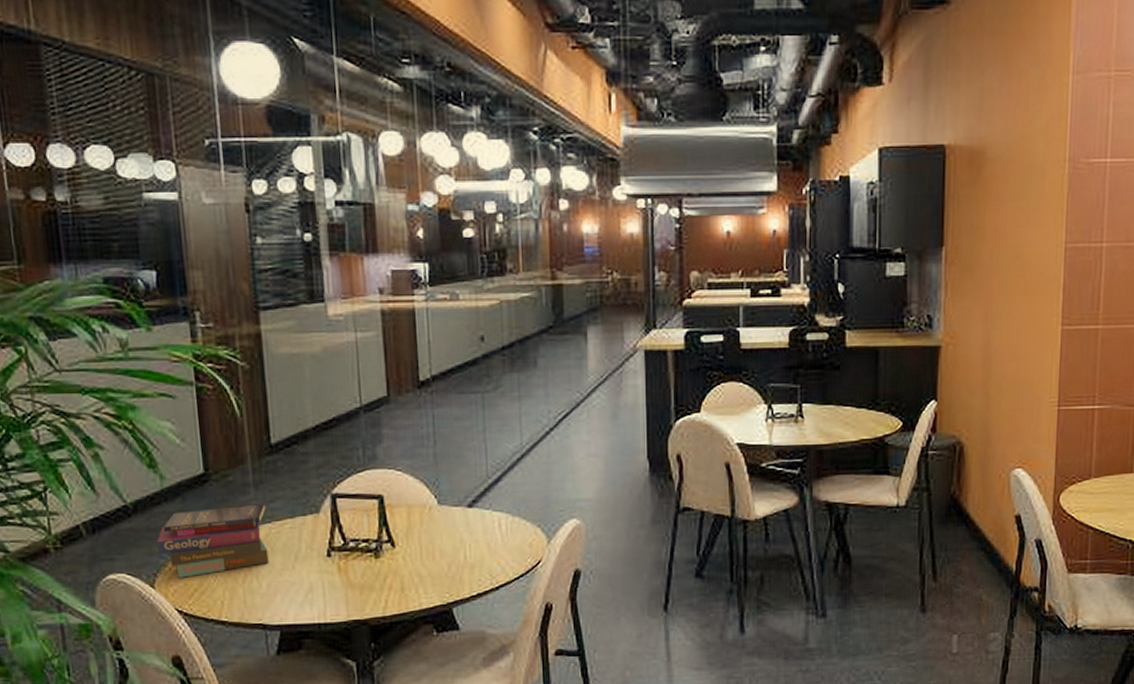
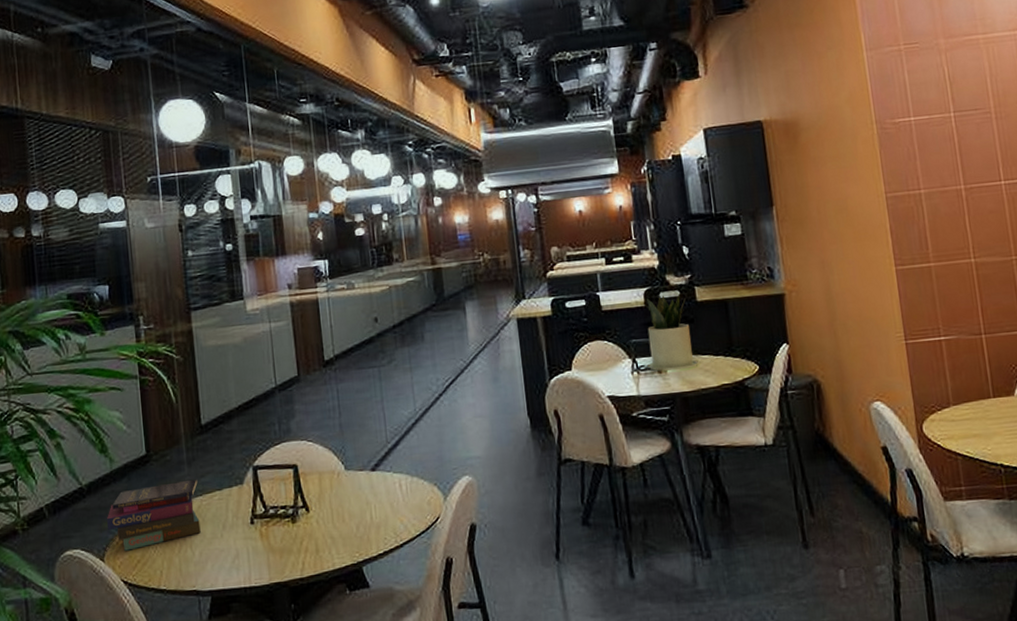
planter: none [784,337,839,422] -> present [646,295,698,372]

